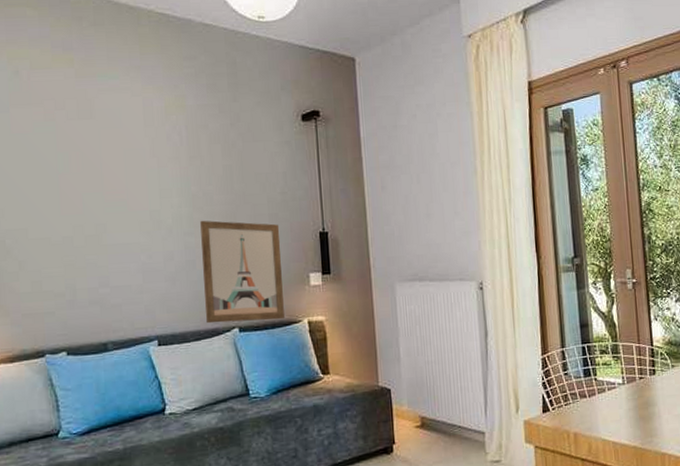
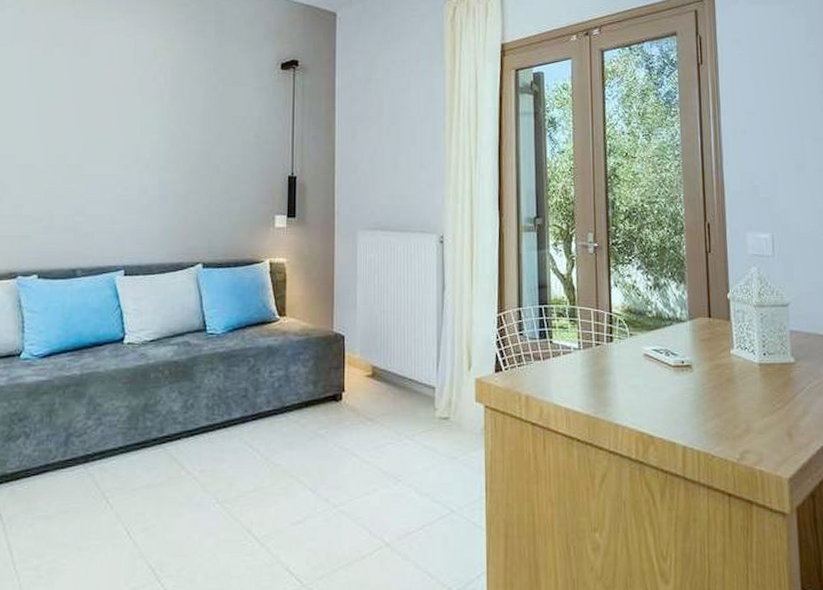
wall art: present [200,220,285,324] -> none [172,157,251,259]

